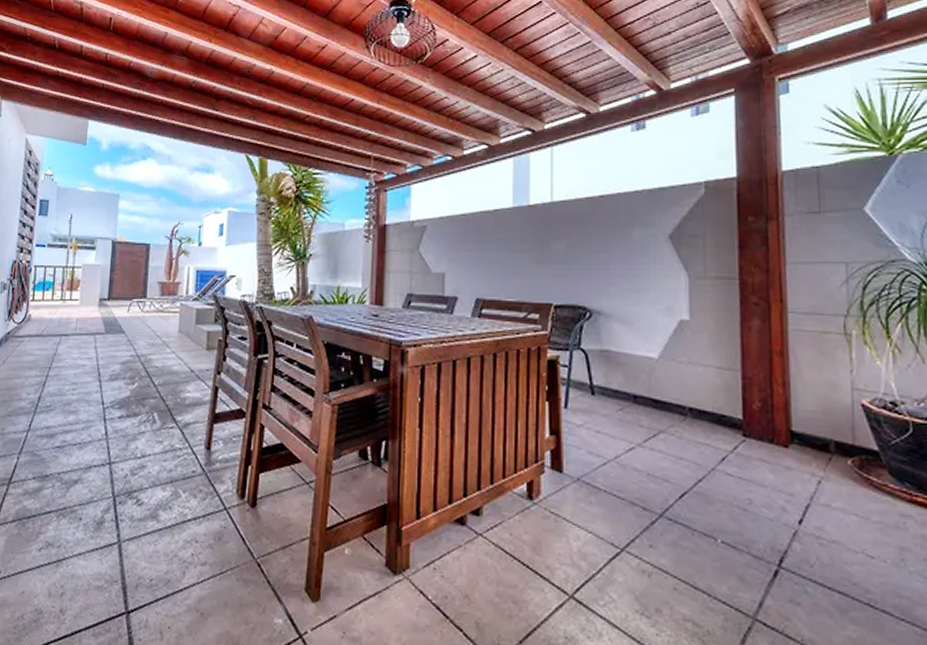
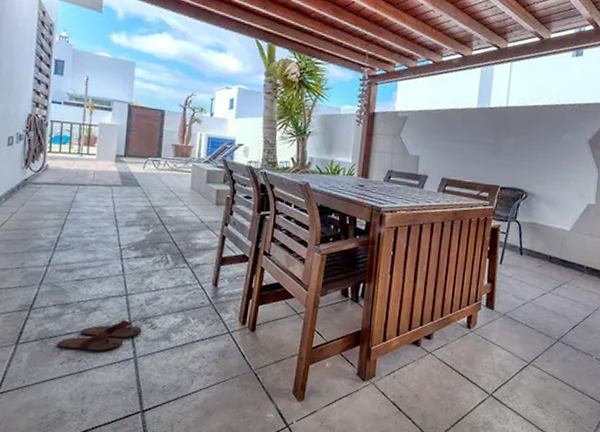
flip-flop: none [35,494,127,536] -> present [57,320,142,352]

